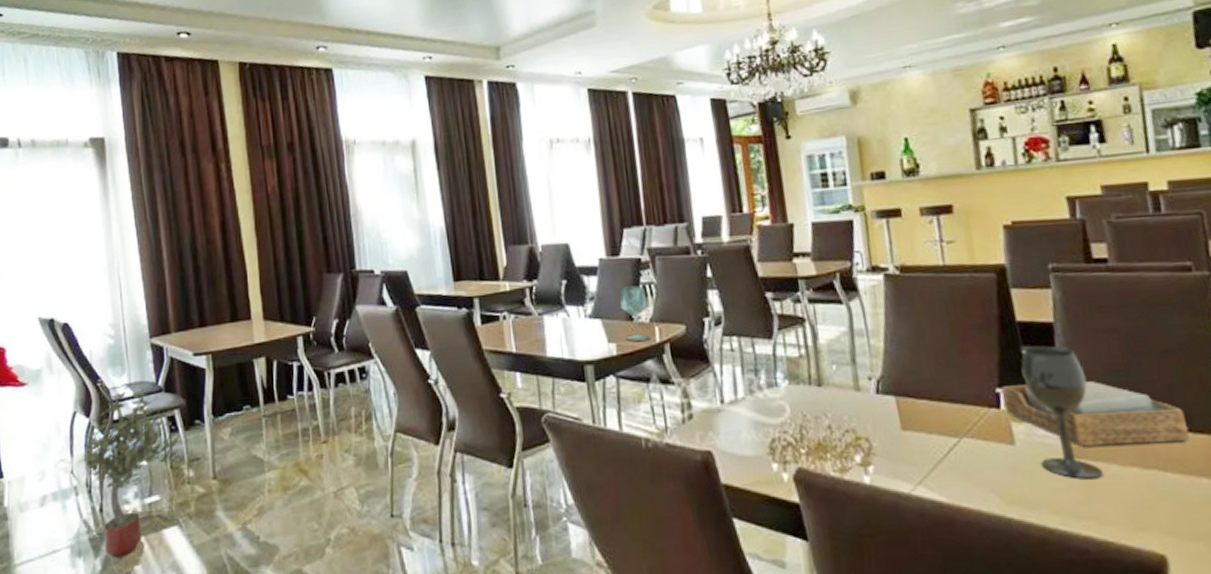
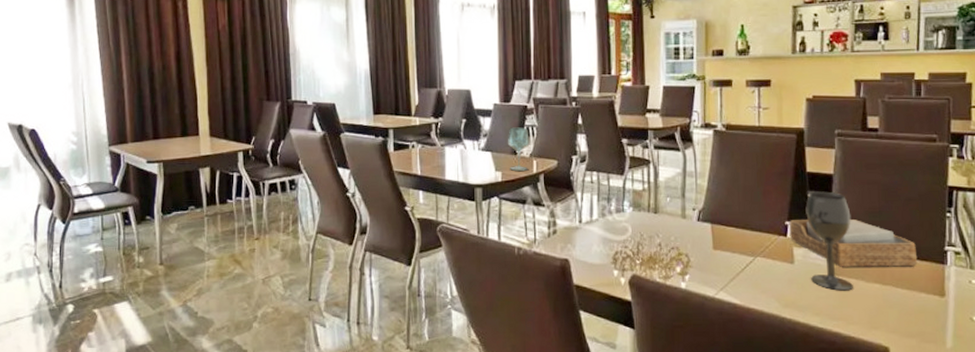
potted tree: present [82,388,180,557] -> none [45,188,132,325]

